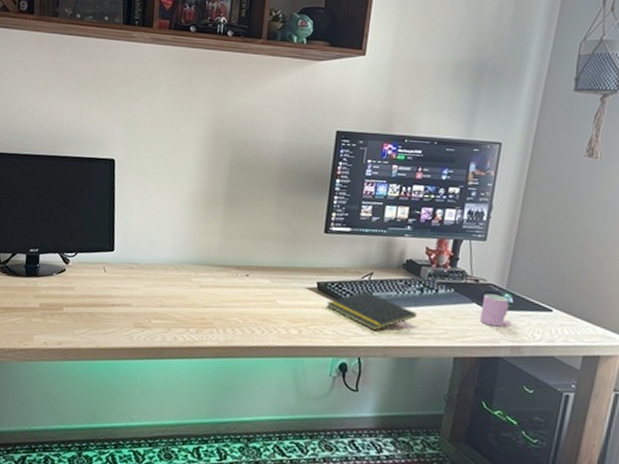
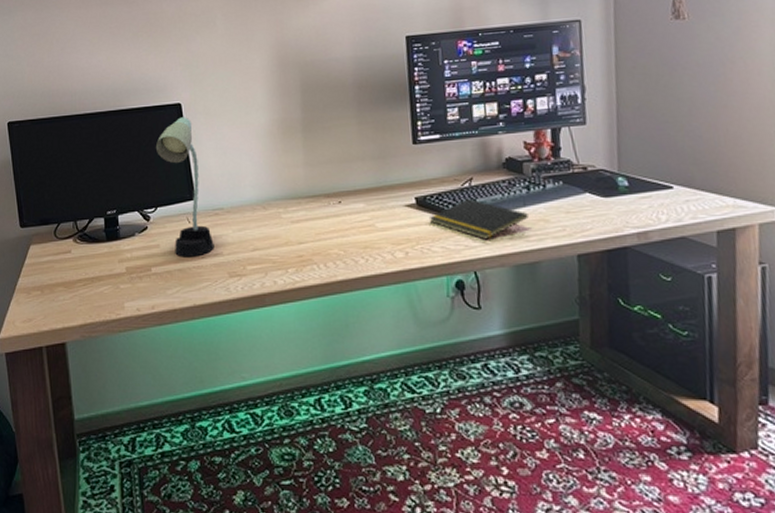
desk lamp: none [84,172,125,304] -> present [155,117,214,257]
cup: present [480,293,509,327] -> none [595,180,626,215]

